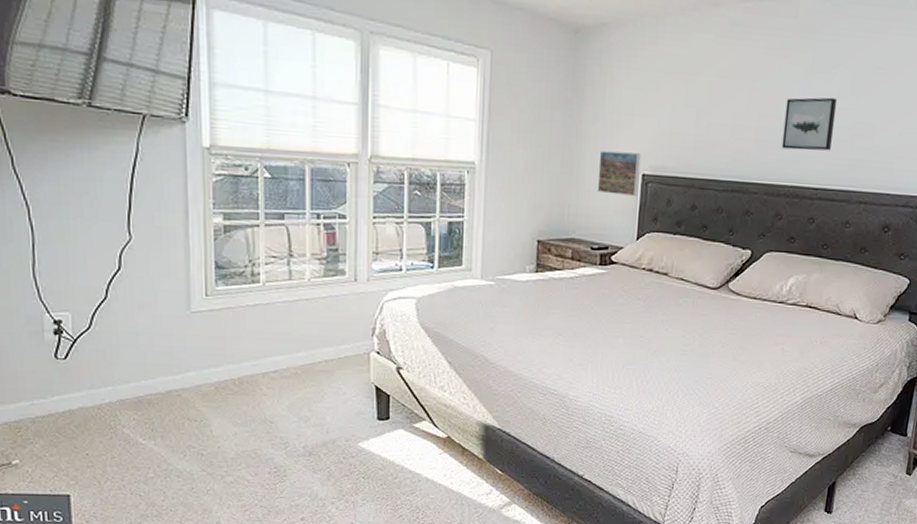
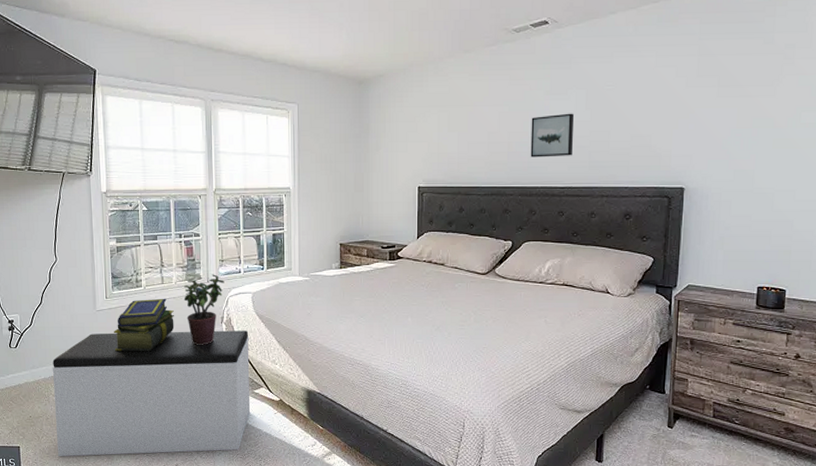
bench: none [121,343,410,509] -> present [52,330,251,457]
stack of books: none [217,299,305,369] -> present [114,298,174,351]
potted plant: none [320,270,379,364] -> present [184,274,224,345]
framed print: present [597,151,641,196] -> none [383,171,416,204]

